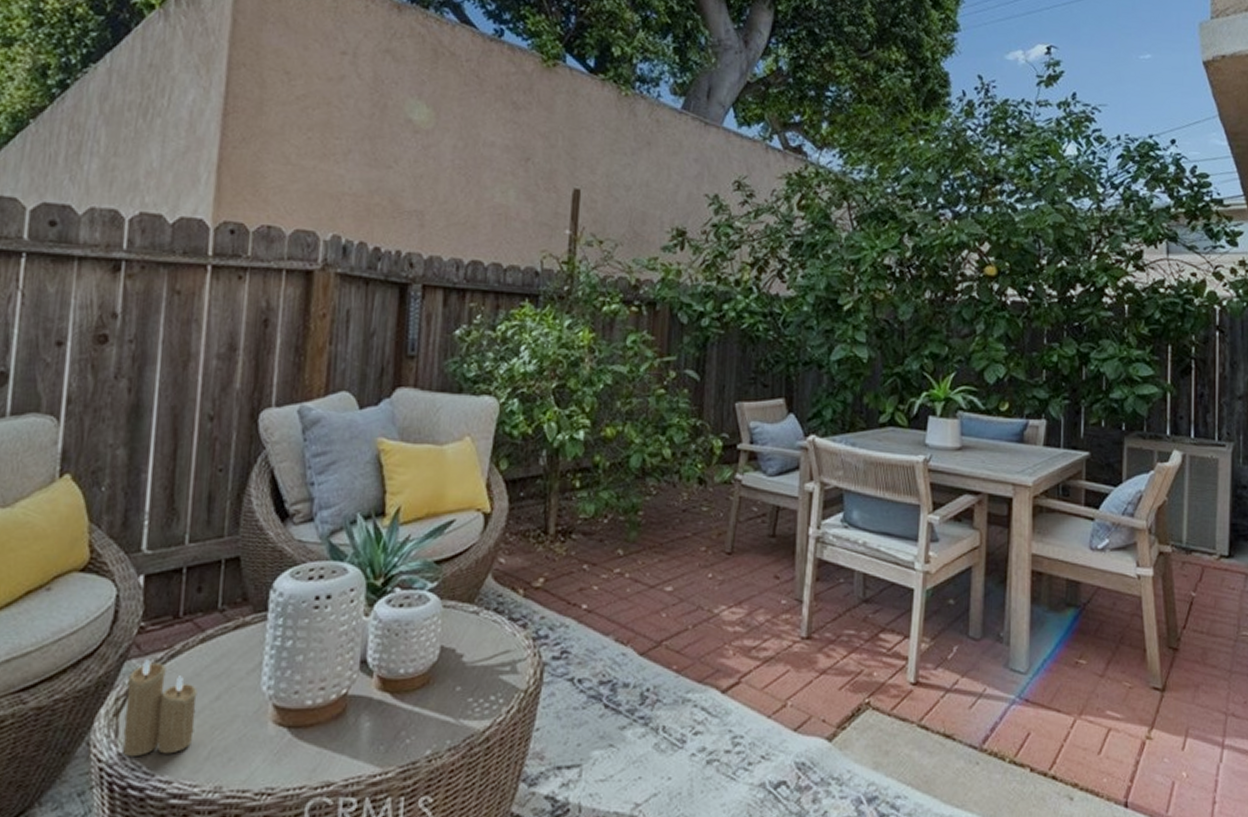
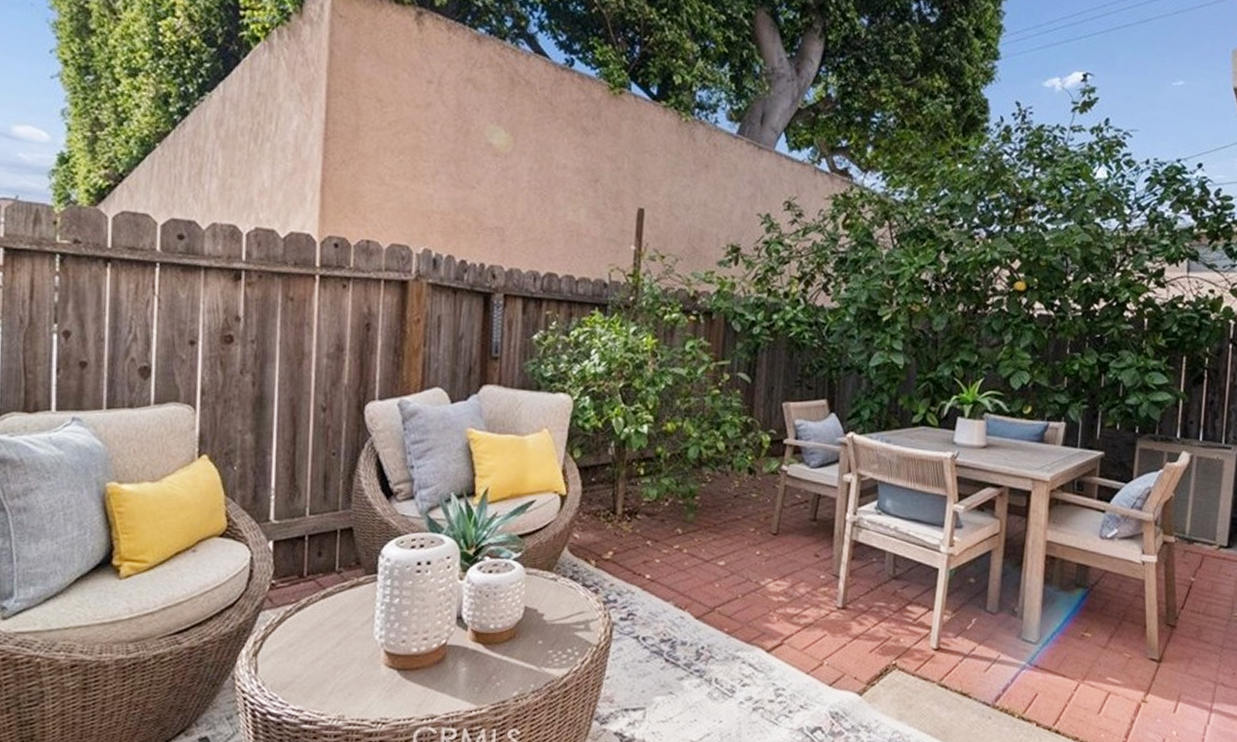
candle: present [123,659,198,757] -> none [261,610,321,690]

